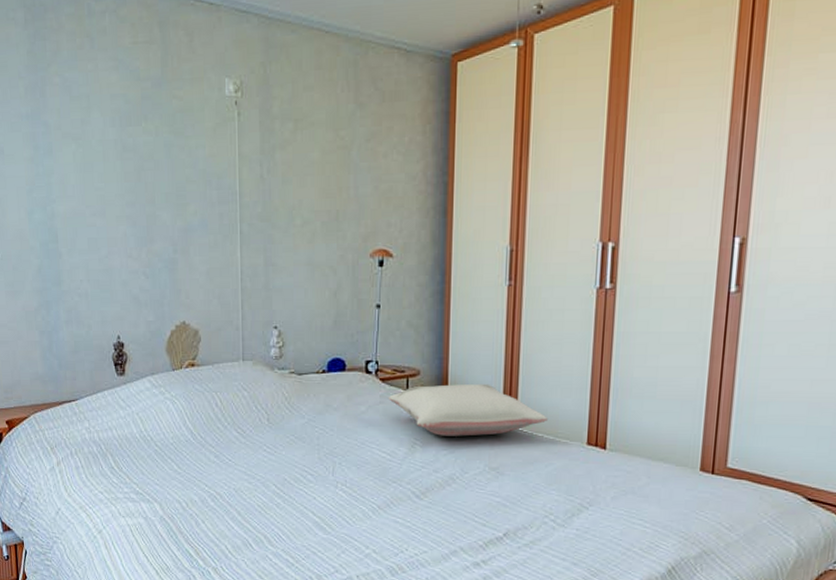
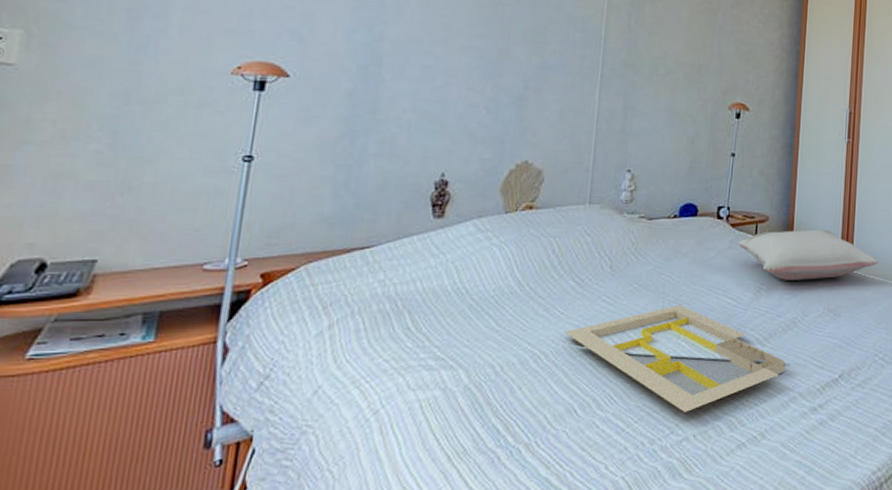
serving tray: none [234,456,445,555] -> present [564,304,786,412]

